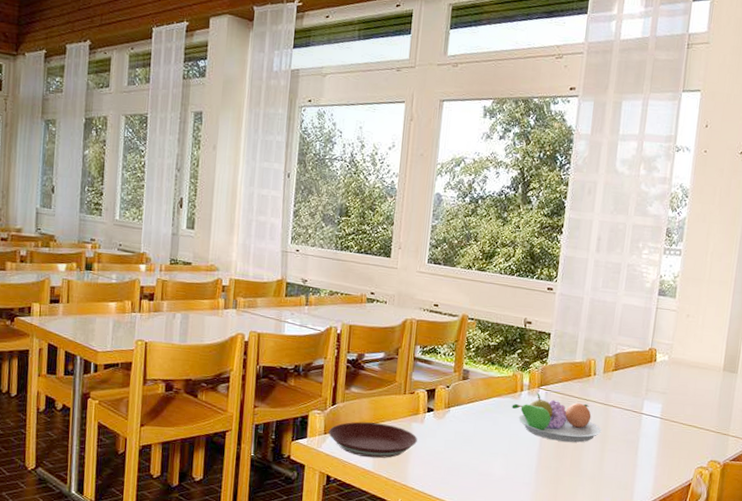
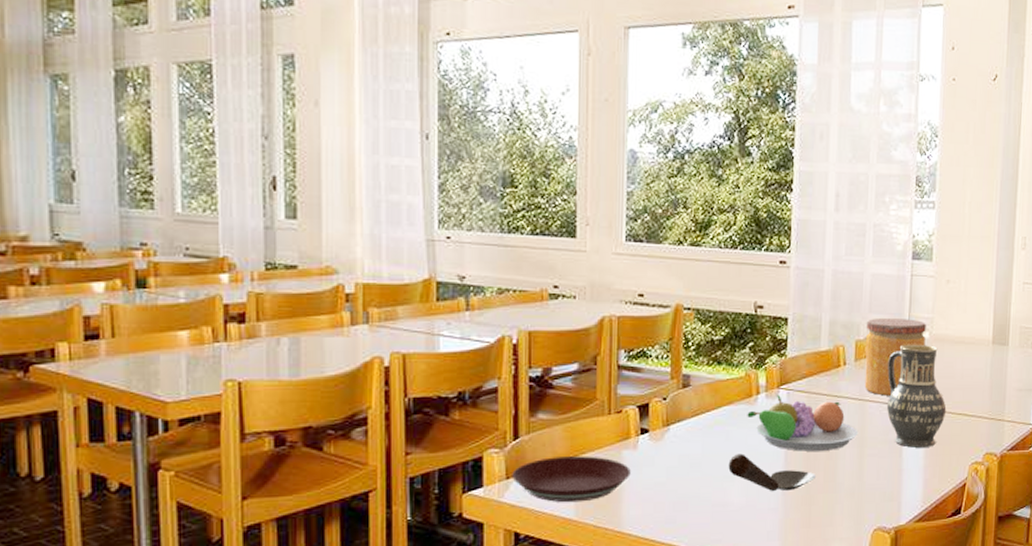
spoon: none [493,436,564,471] -> present [728,453,815,492]
jar: none [610,340,666,404] -> present [864,319,926,396]
vase: none [627,363,679,450] -> present [887,344,947,448]

